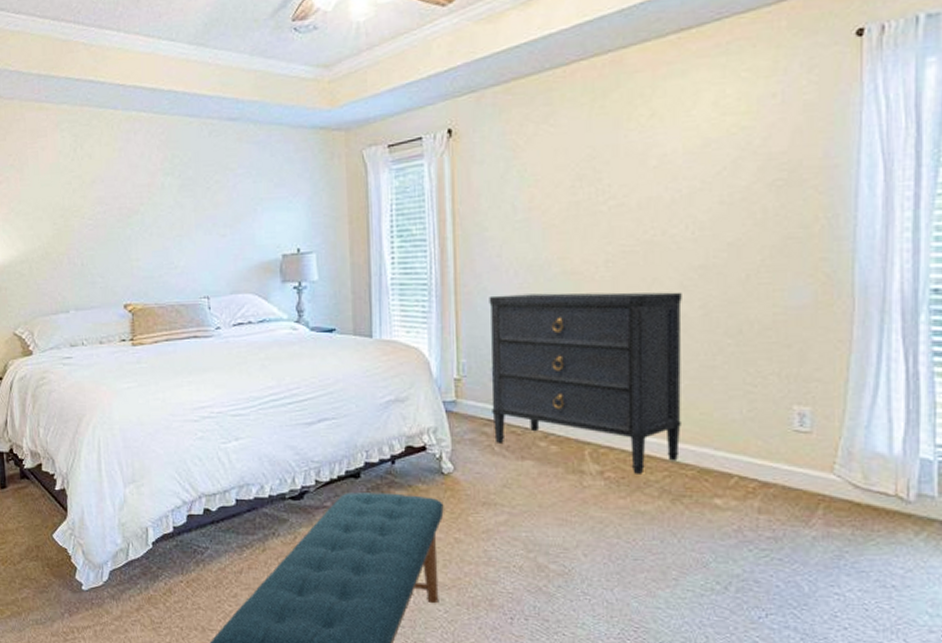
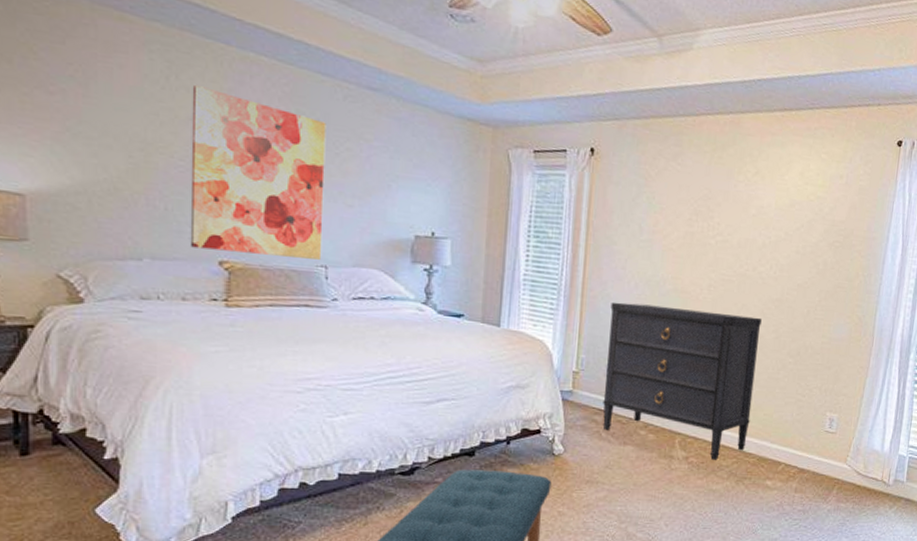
wall art: none [93,151,204,296] -> present [190,85,327,260]

